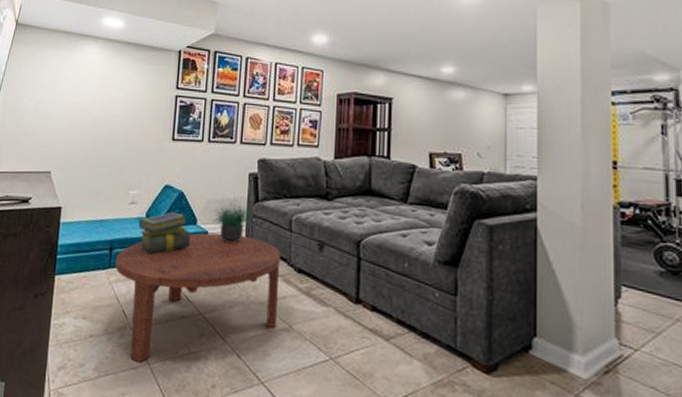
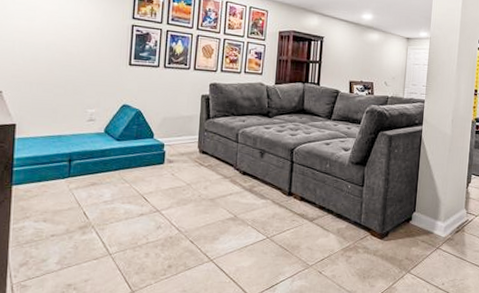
coffee table: present [115,233,281,362] -> none [75,145,229,253]
stack of books: present [138,212,191,255] -> none [97,128,148,164]
potted plant: present [213,200,255,243] -> none [169,118,207,153]

